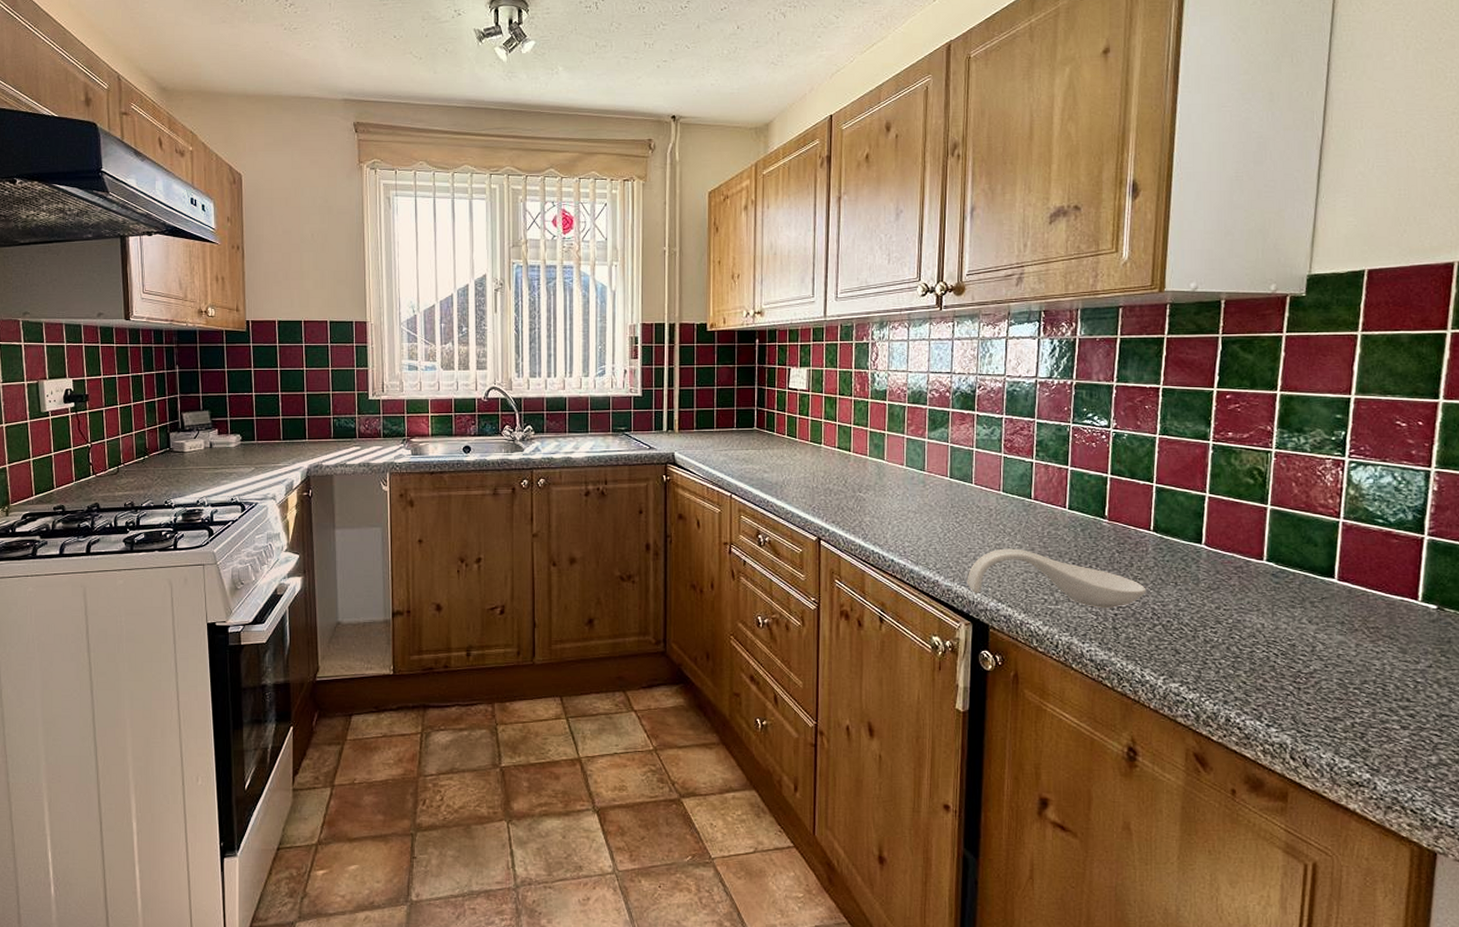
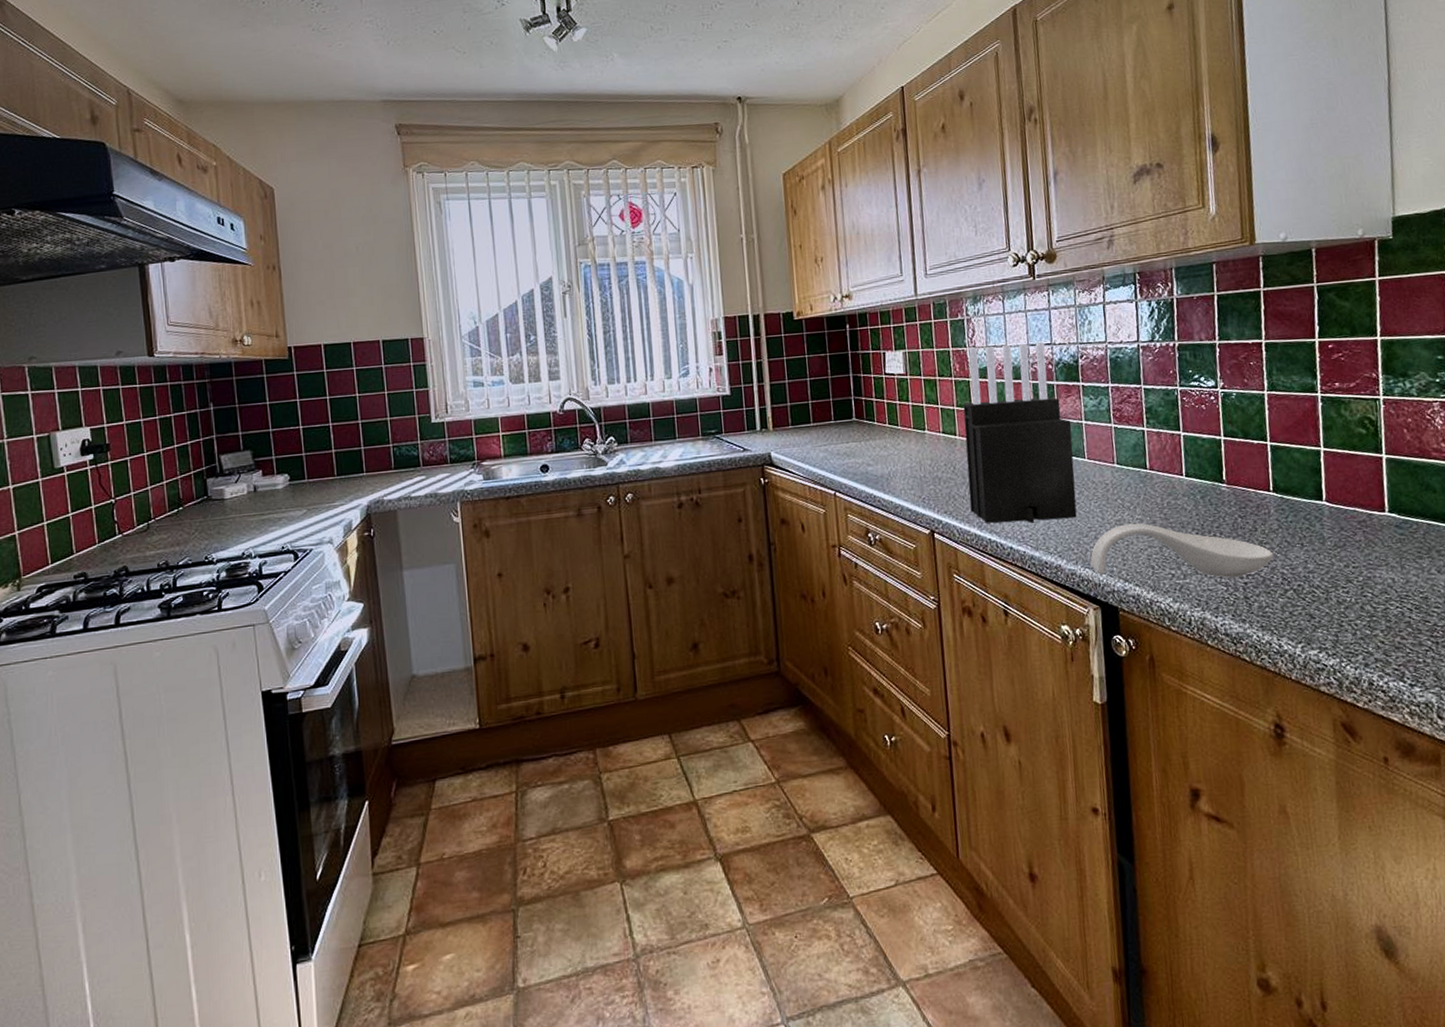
knife block: none [857,370,962,539] -> present [963,342,1077,523]

